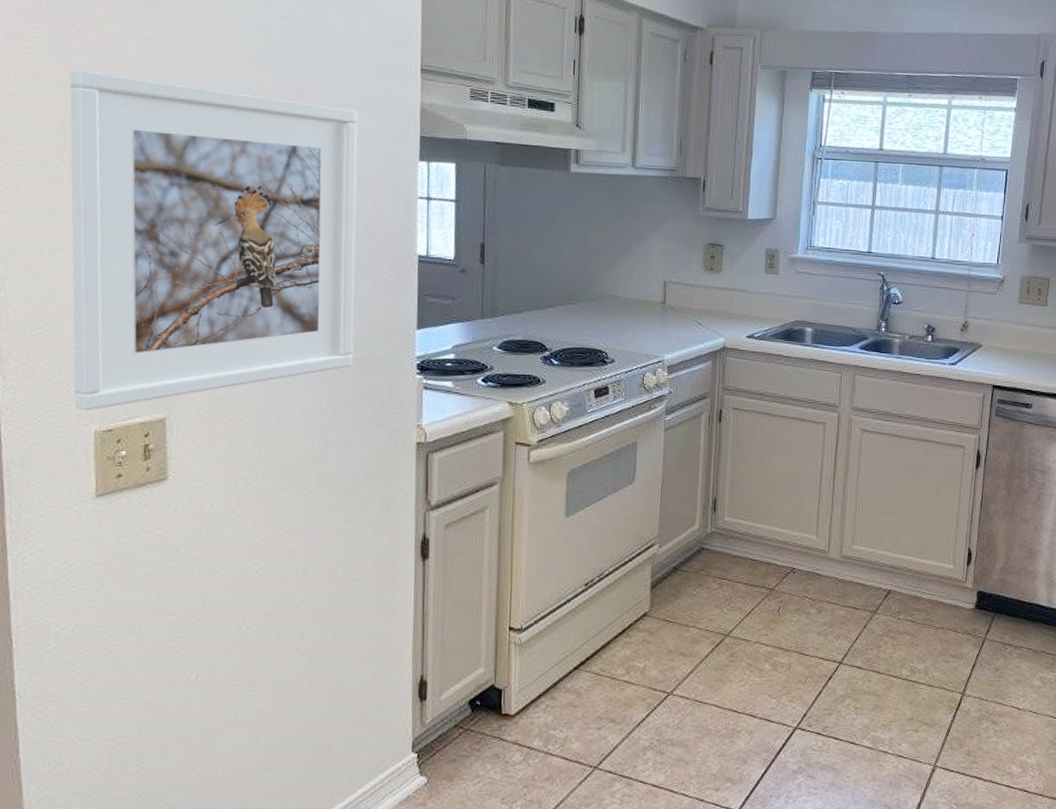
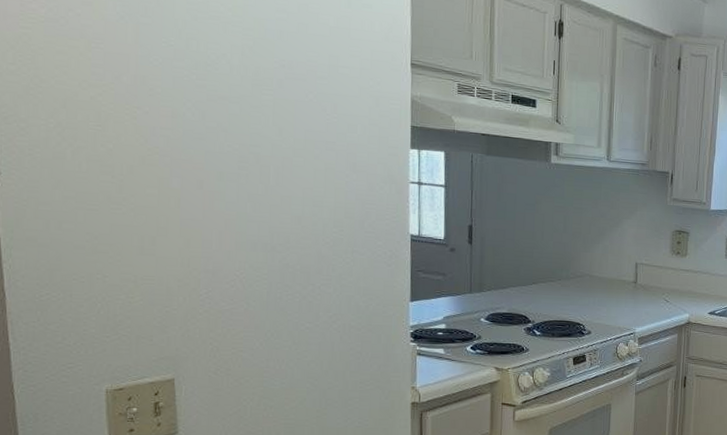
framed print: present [70,69,358,411] -> none [69,51,352,371]

